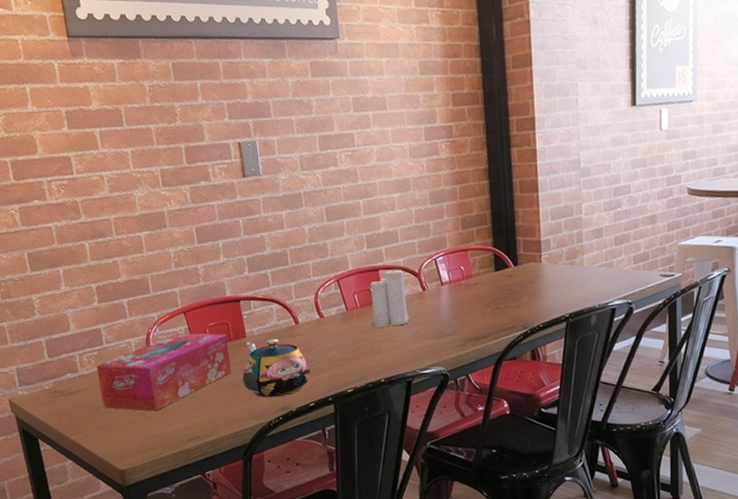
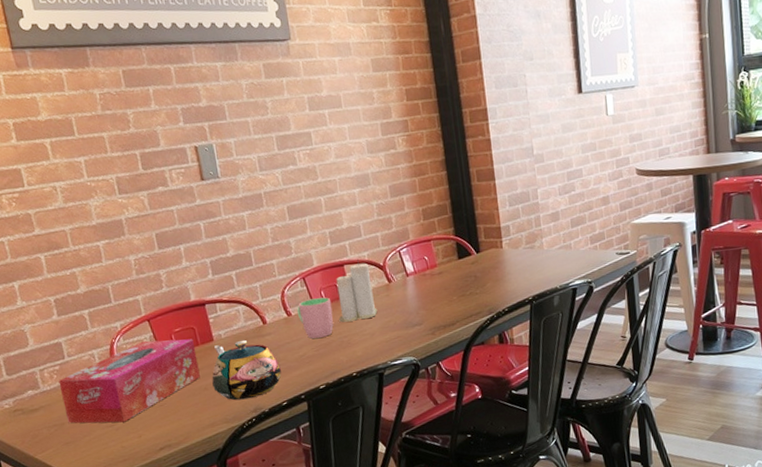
cup: none [330,301,365,342] -> present [297,297,334,339]

